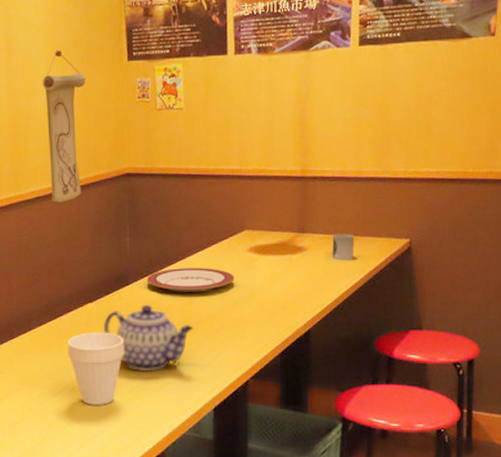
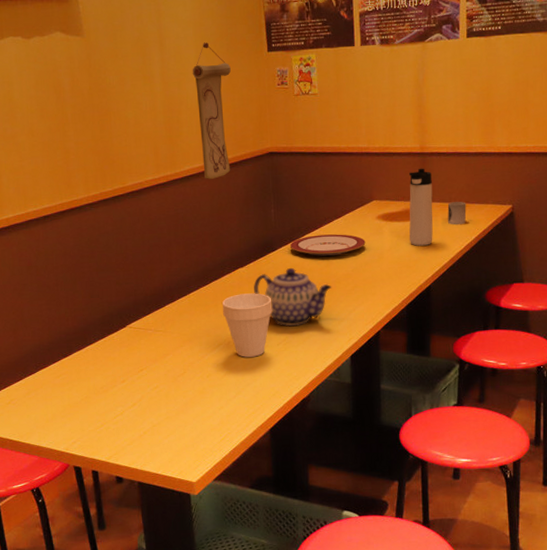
thermos bottle: none [286,194,315,284] -> present [409,168,433,246]

